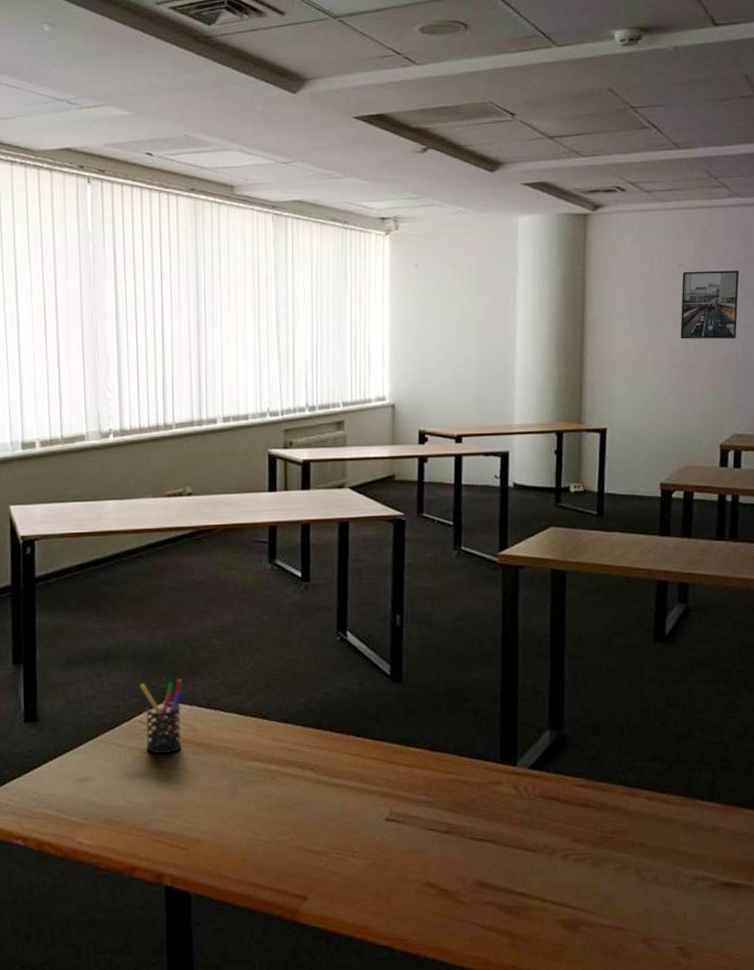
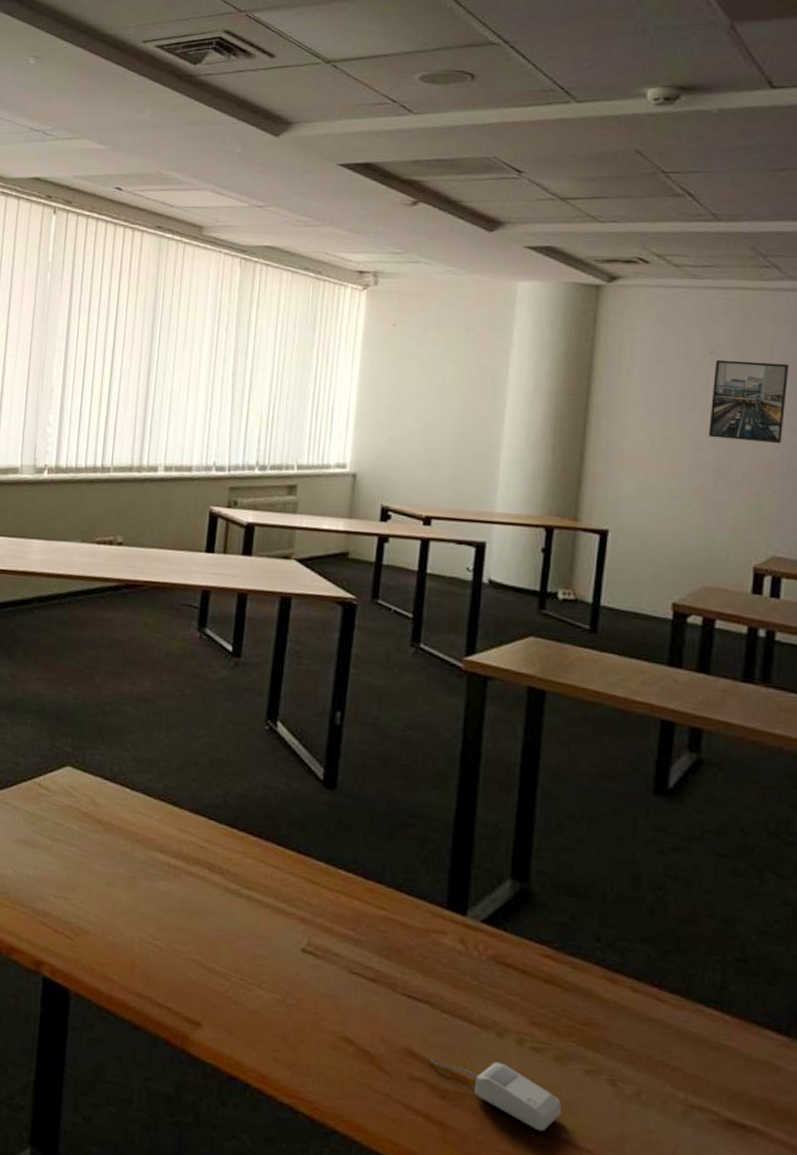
pen holder: present [140,679,185,754] -> none [42,742,90,826]
computer mouse: none [496,876,601,923] -> present [429,1059,562,1132]

